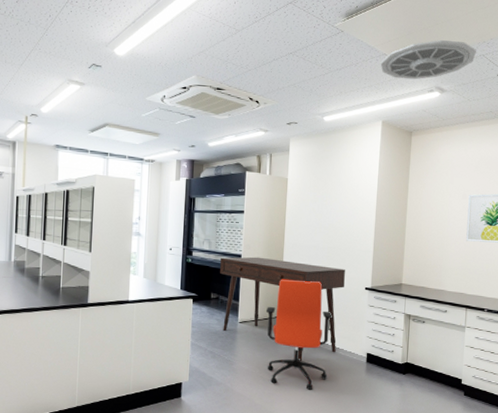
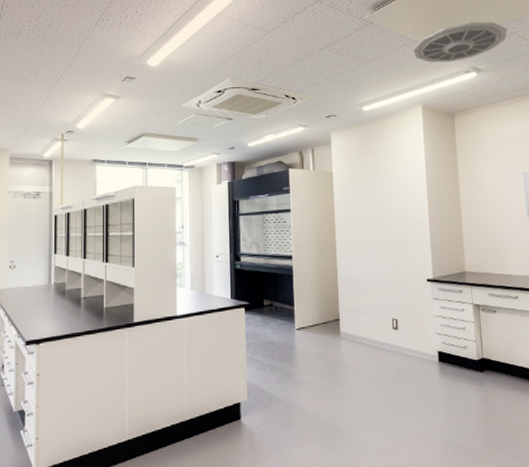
desk: present [220,257,345,361] -> none [271,256,404,367]
office chair: present [265,279,332,390] -> none [323,277,398,399]

